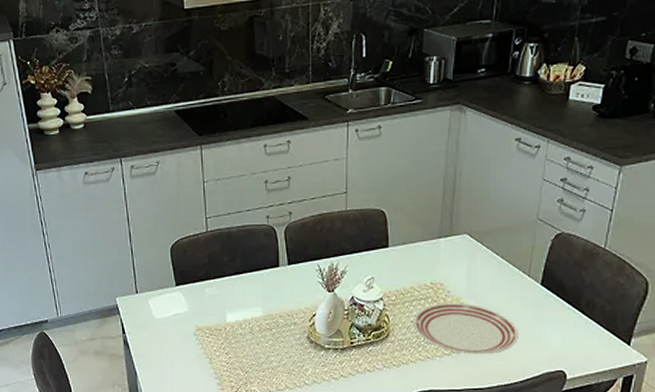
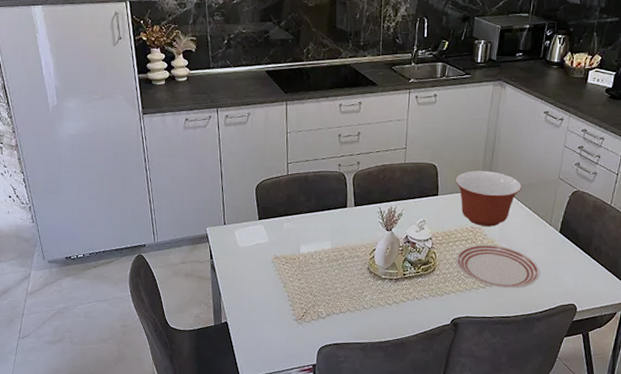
mixing bowl: none [408,215,492,281] -> present [455,171,523,227]

